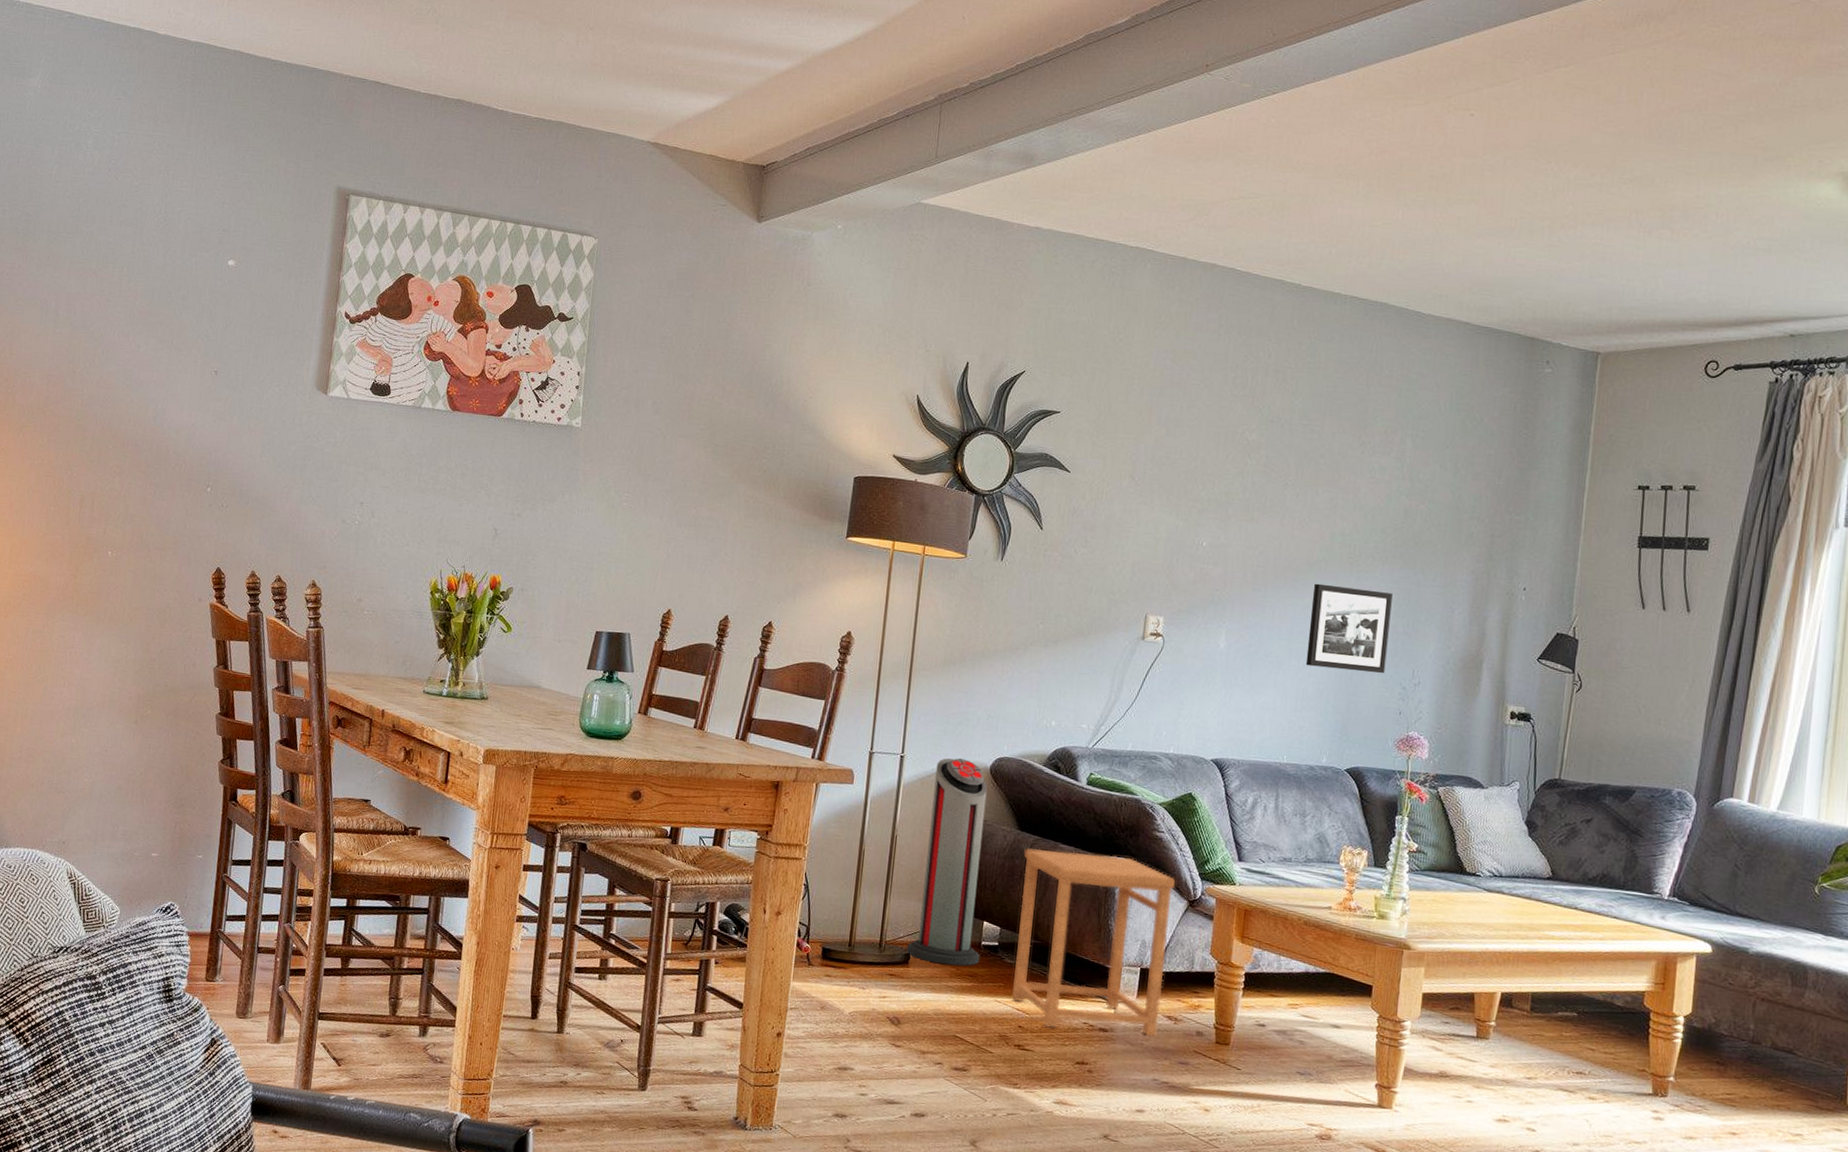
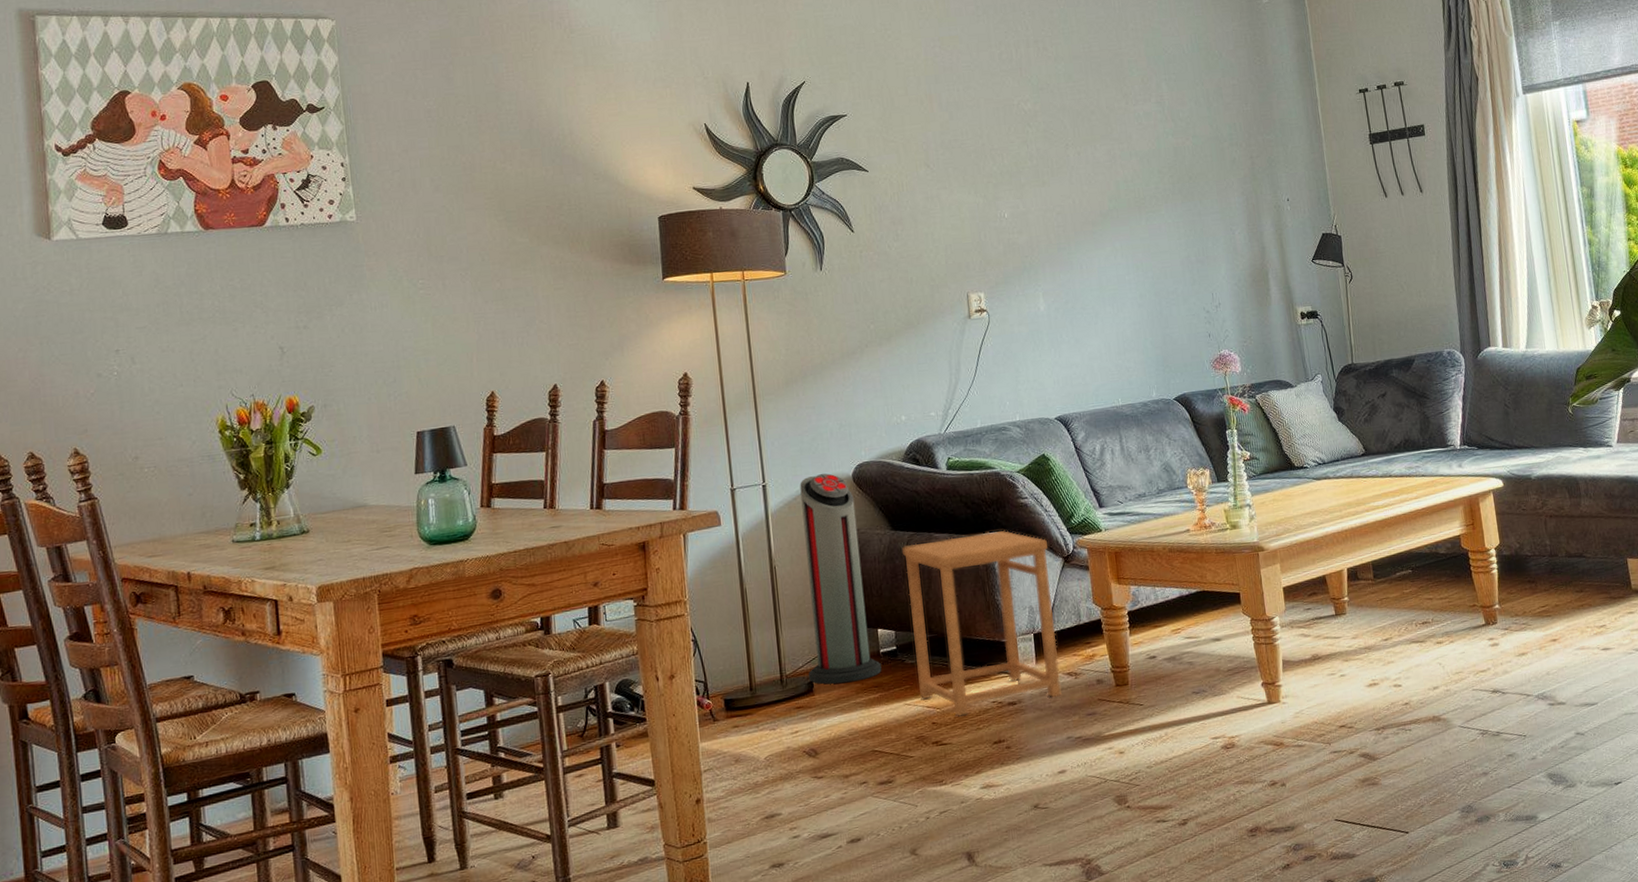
picture frame: present [1305,583,1393,674] -> none [1111,227,1189,310]

